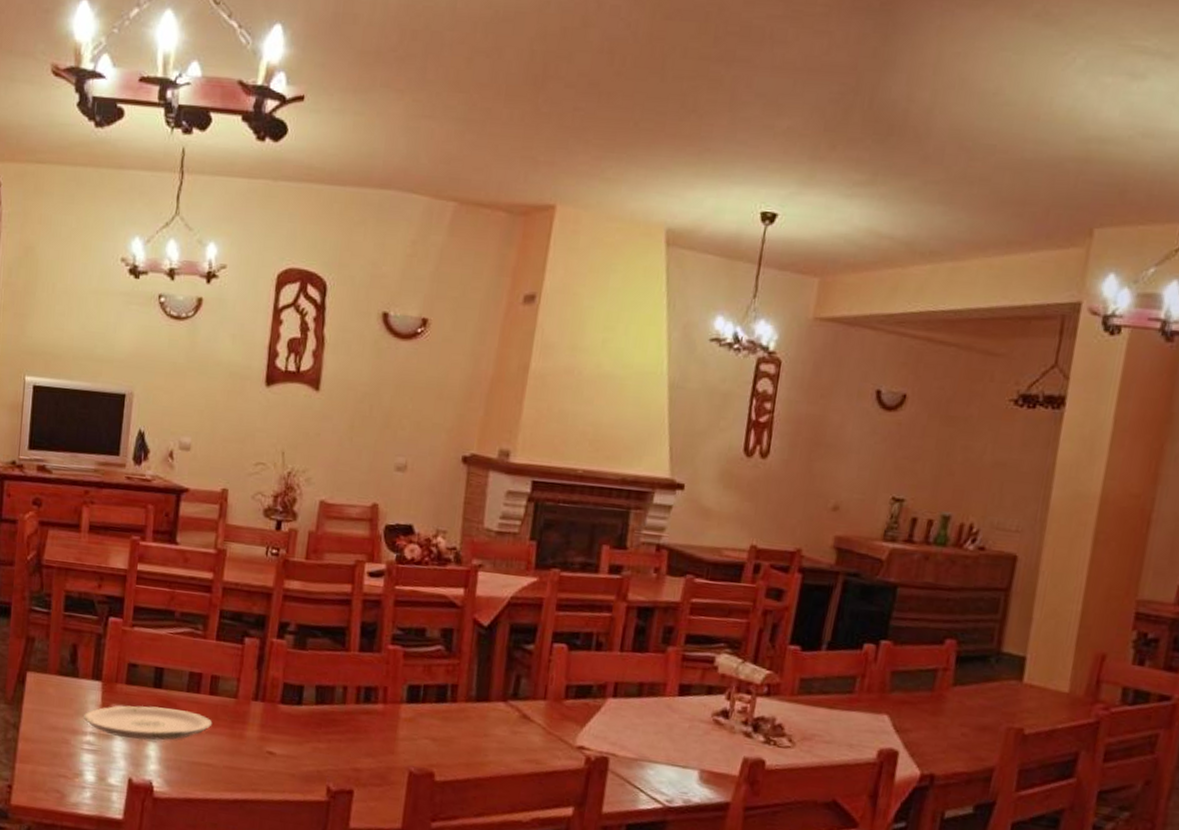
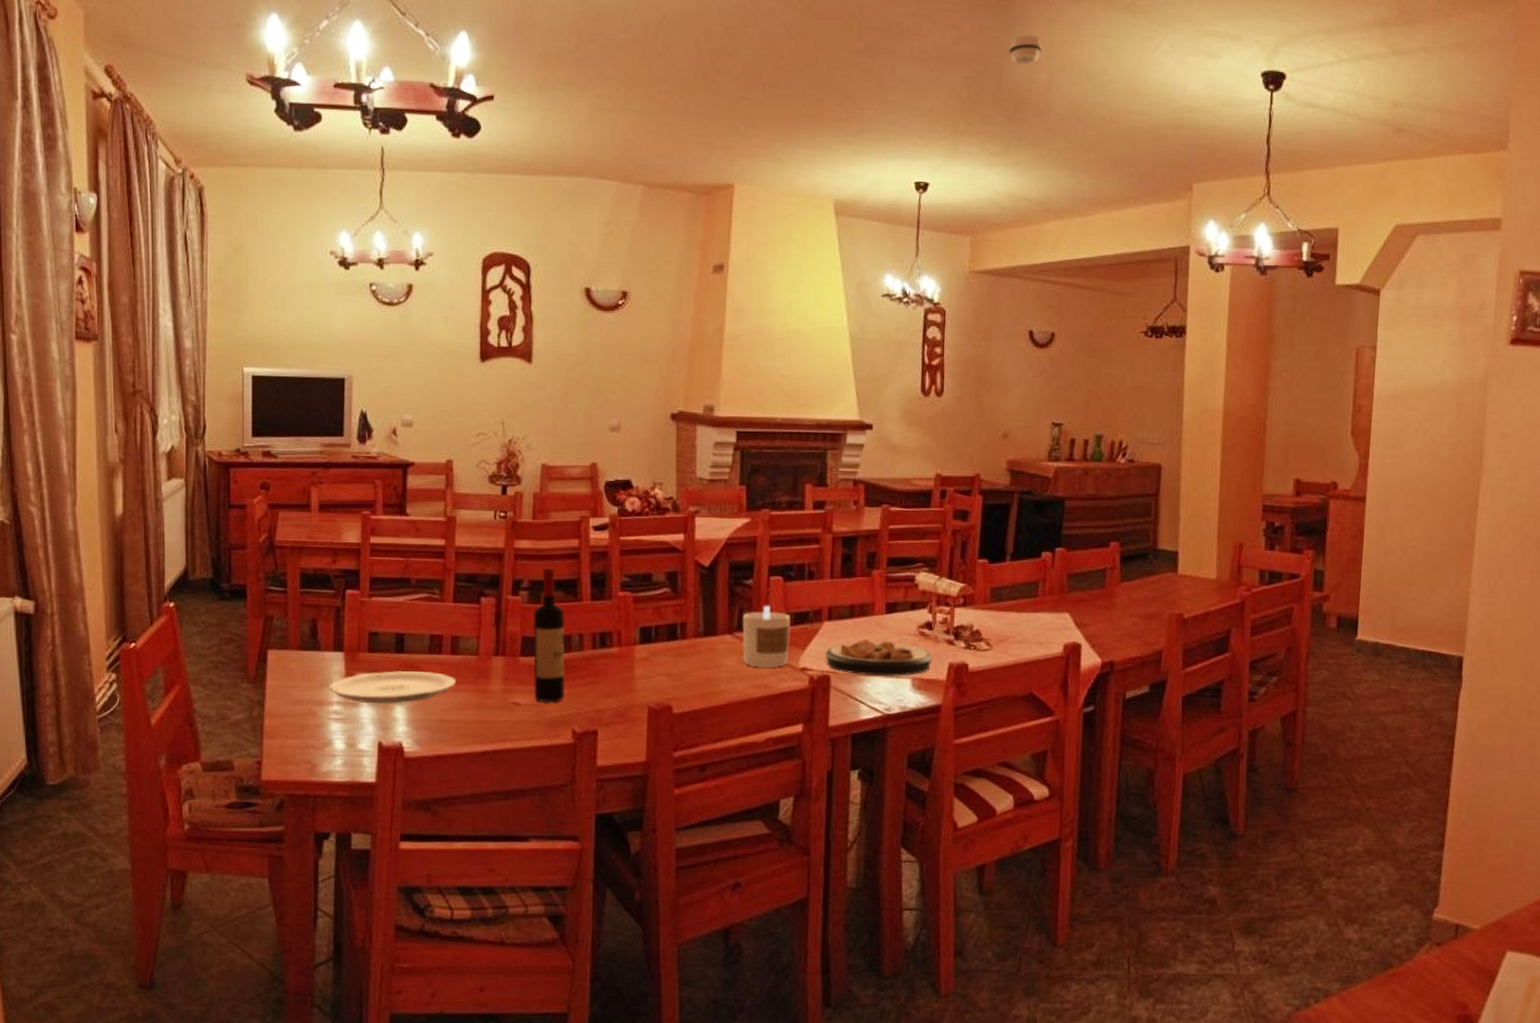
wine bottle: none [290,611,330,756] -> present [532,567,566,703]
candle: none [515,674,572,743] -> present [742,605,791,668]
plate: none [605,722,726,767] -> present [825,640,933,677]
smoke detector: none [888,45,928,82] -> present [1009,35,1042,66]

